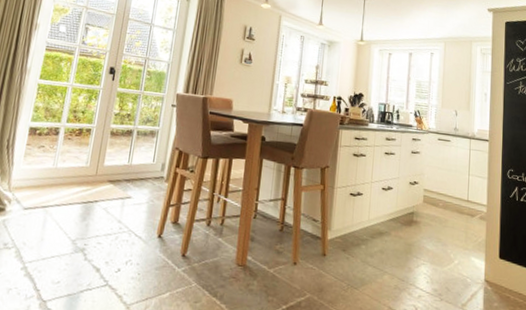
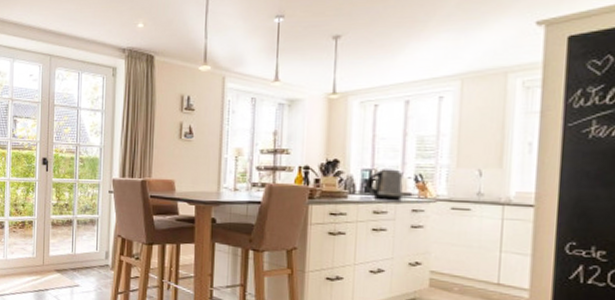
kettle: none [382,104,407,133] -> present [367,169,404,203]

